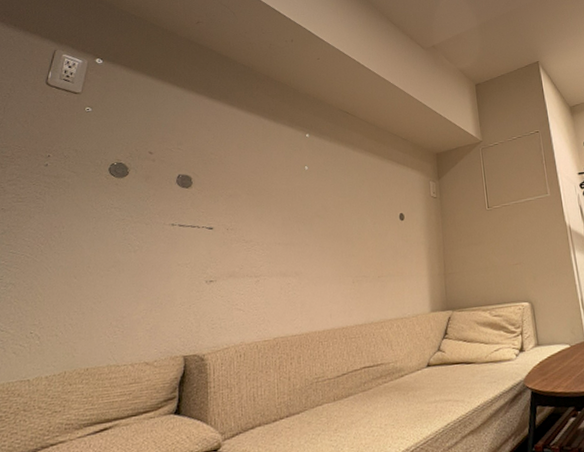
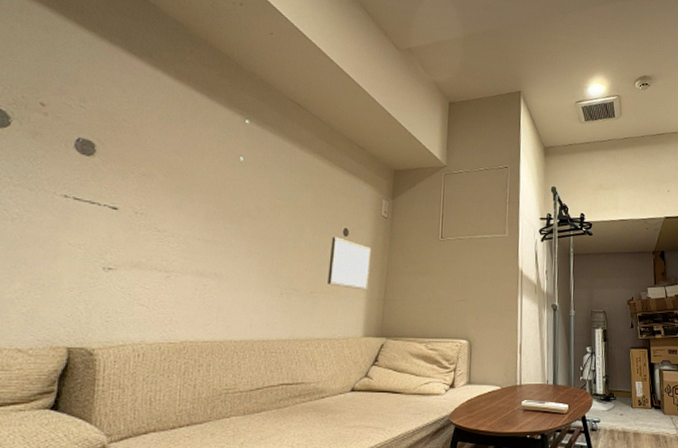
picture frame: none [390,222,429,268] -> present [328,237,372,291]

